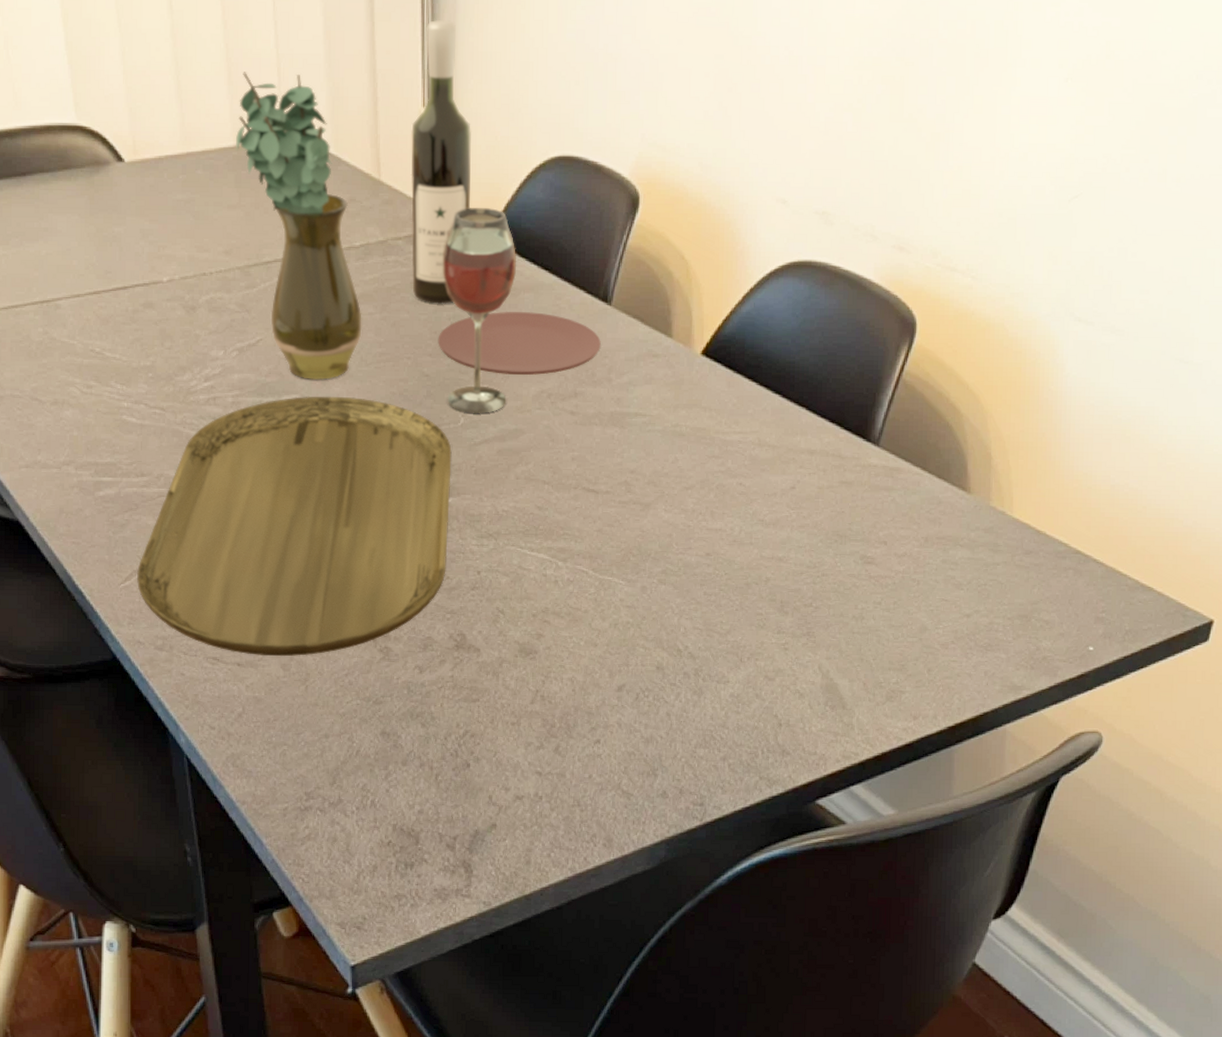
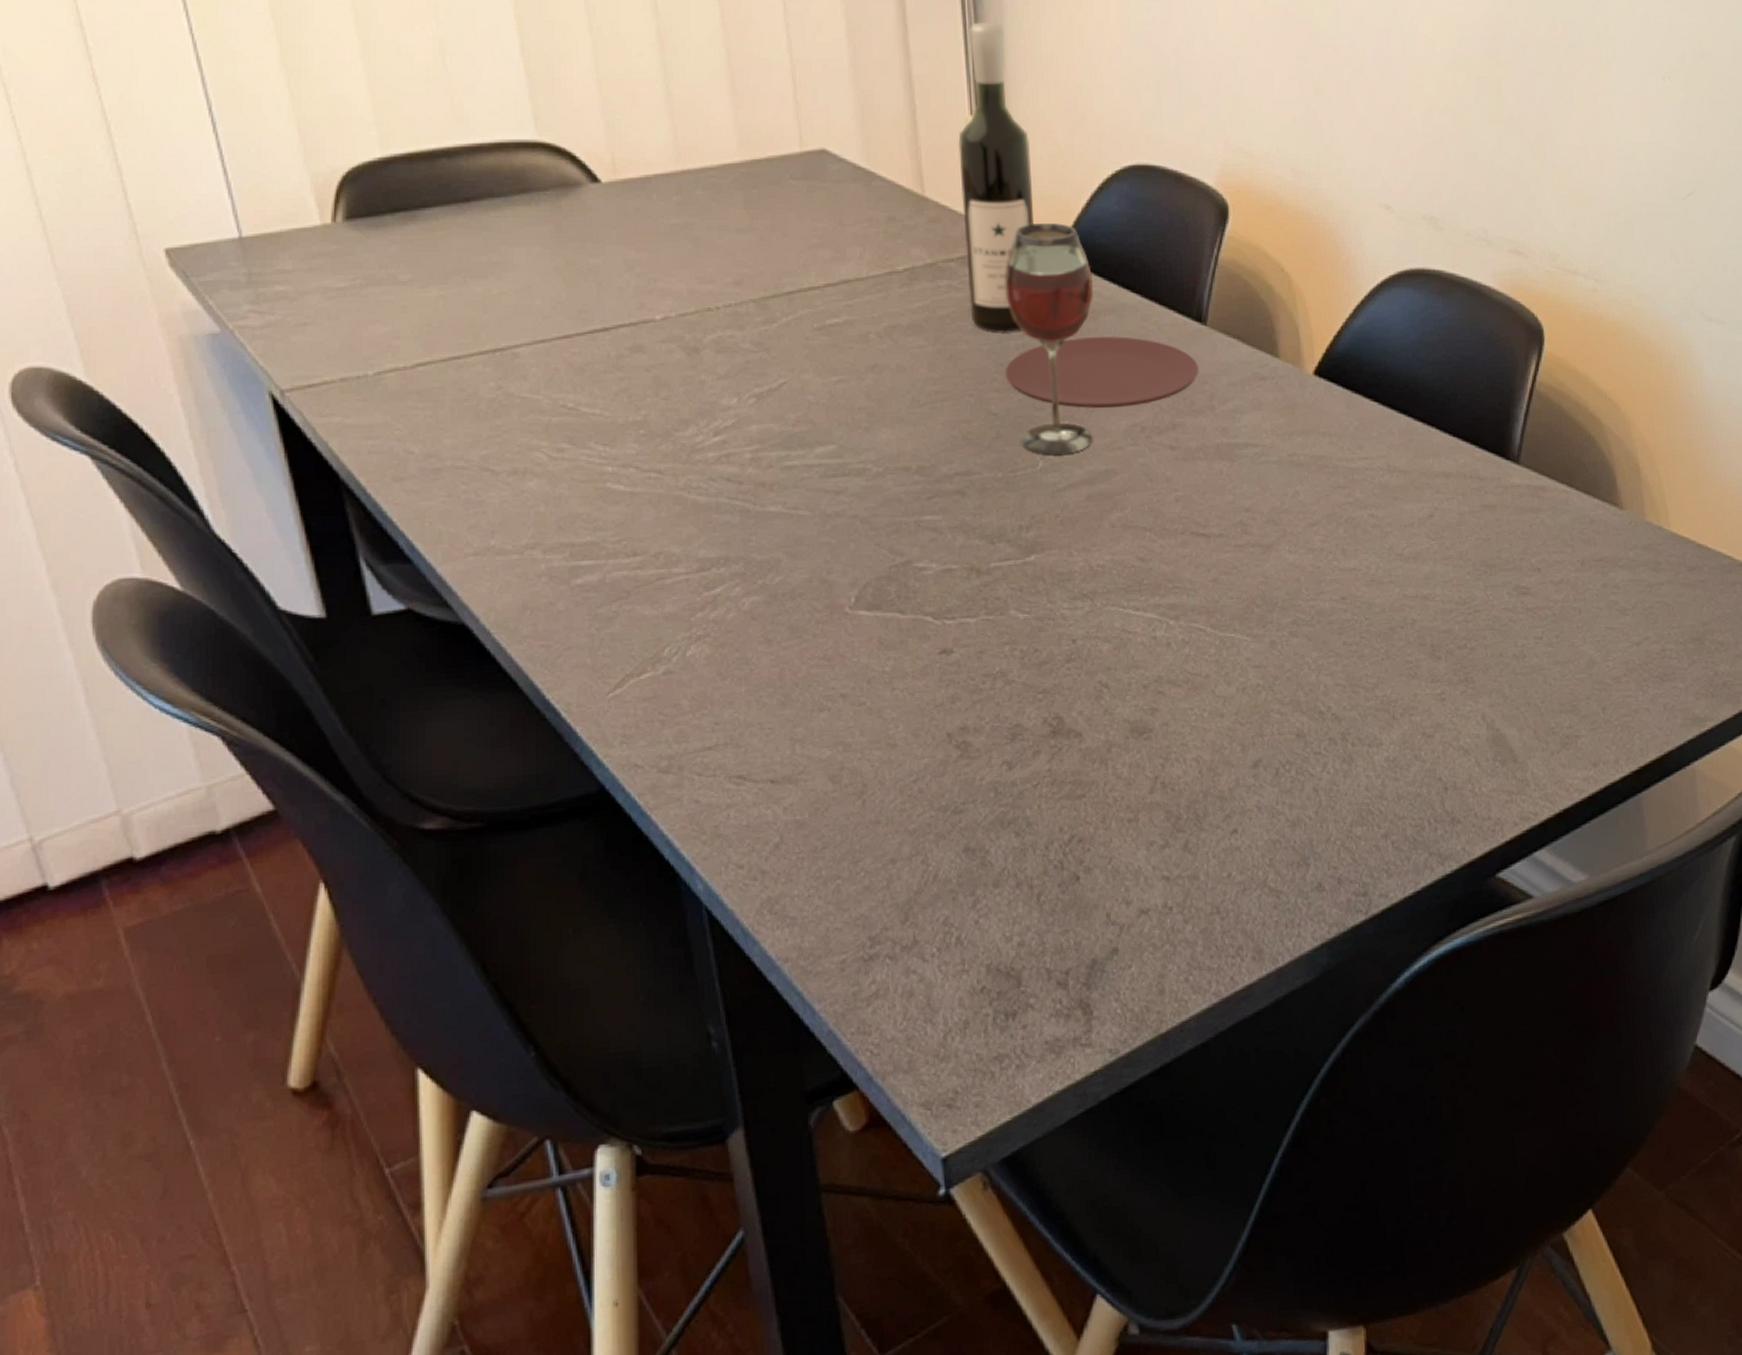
placemat: present [137,396,452,656] -> none [631,444,1034,768]
vase: present [235,72,362,380] -> none [742,79,912,426]

